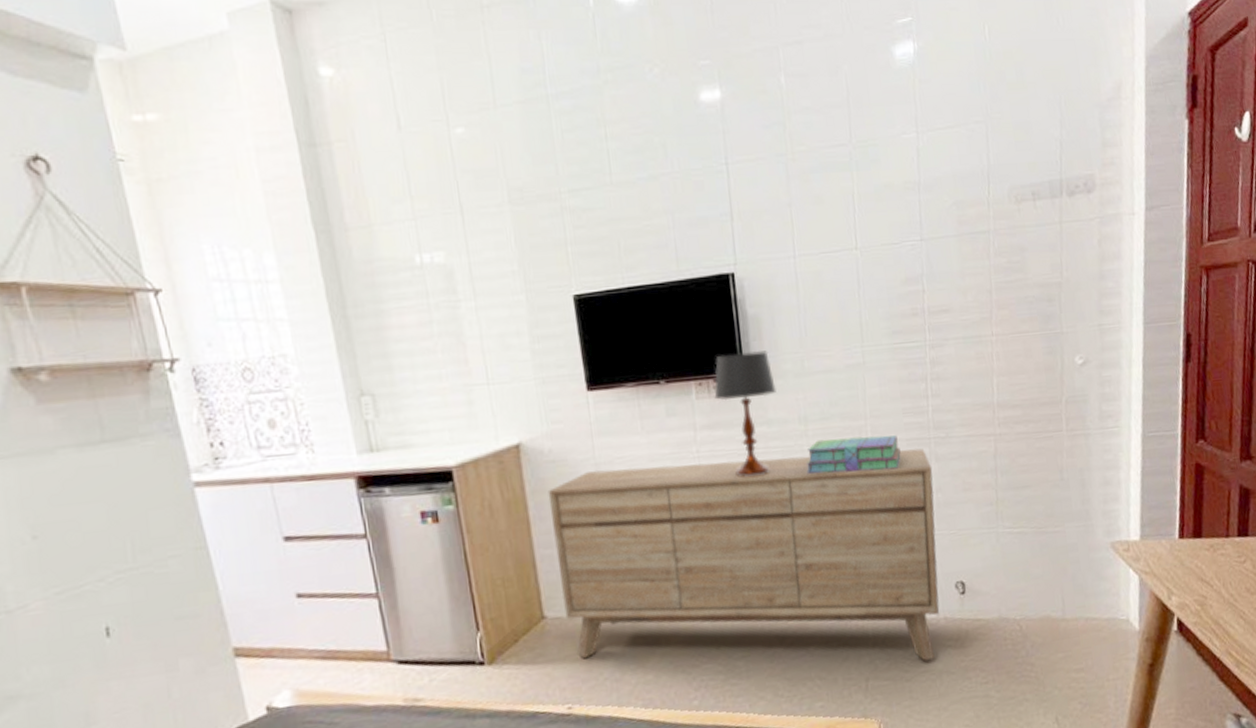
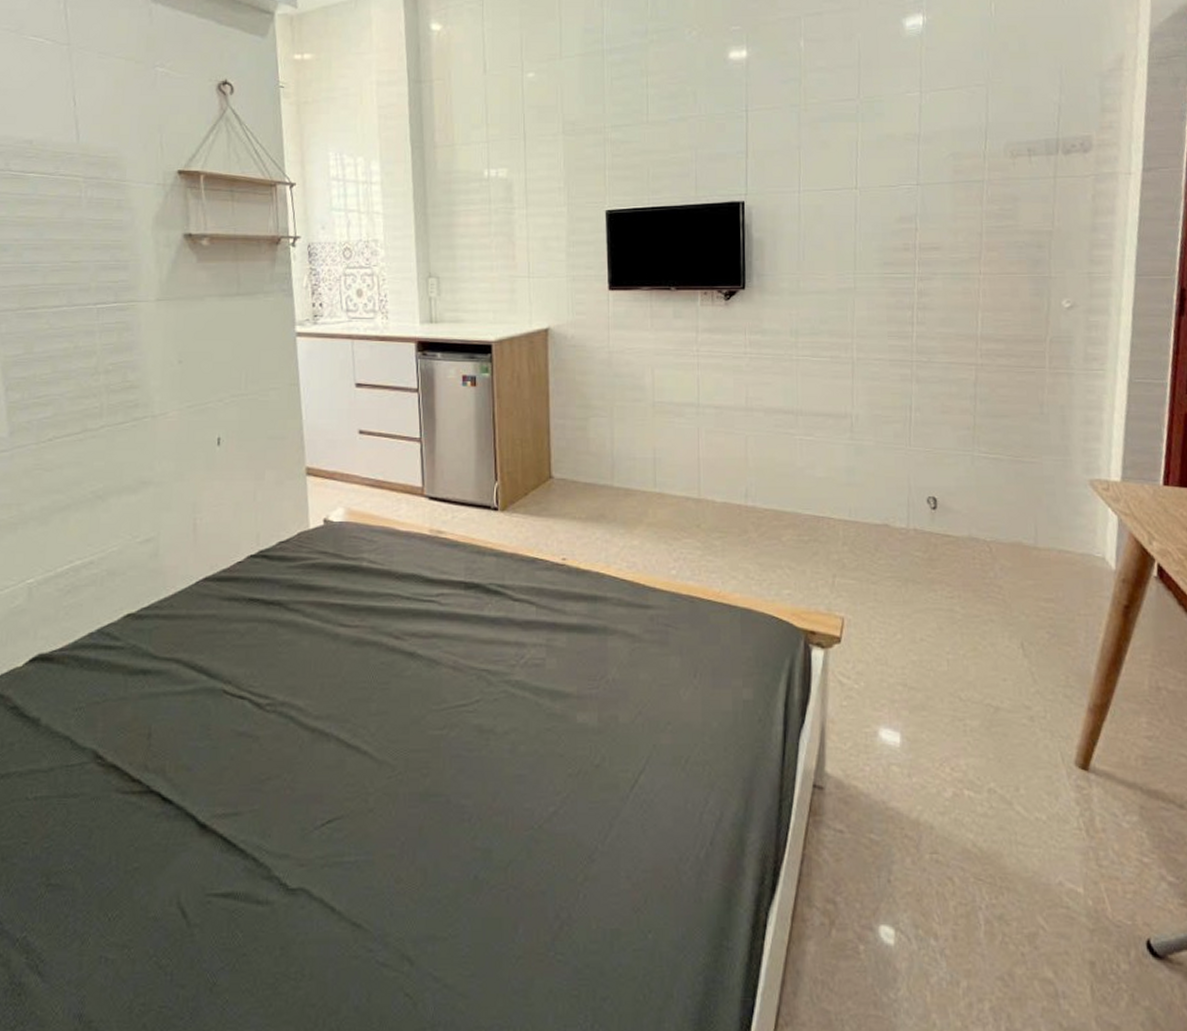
sideboard: present [547,448,939,661] -> none [567,358,913,567]
table lamp: present [714,351,776,477] -> none [717,270,772,377]
stack of books: present [806,435,901,474] -> none [793,352,883,386]

